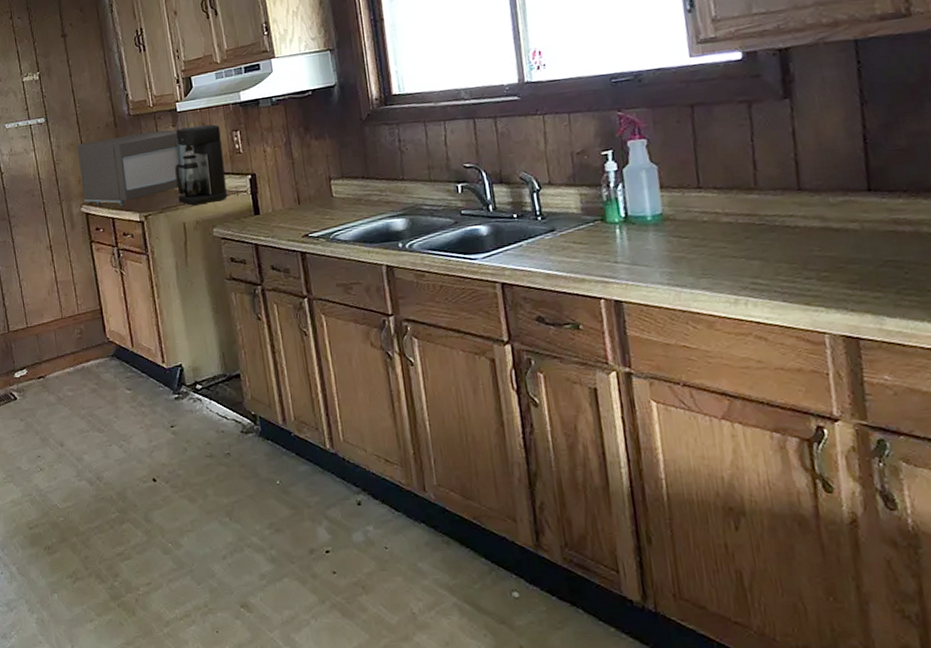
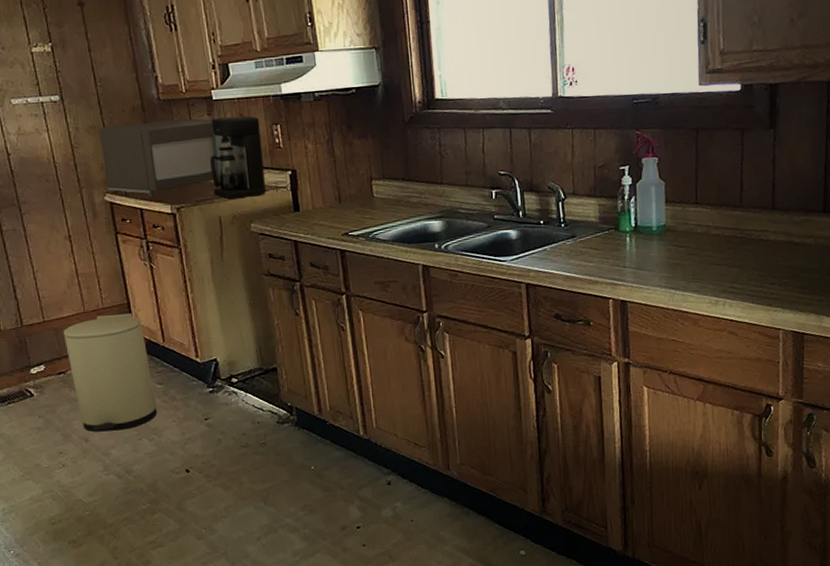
pedal bin: none [43,318,126,437] -> present [63,312,157,432]

